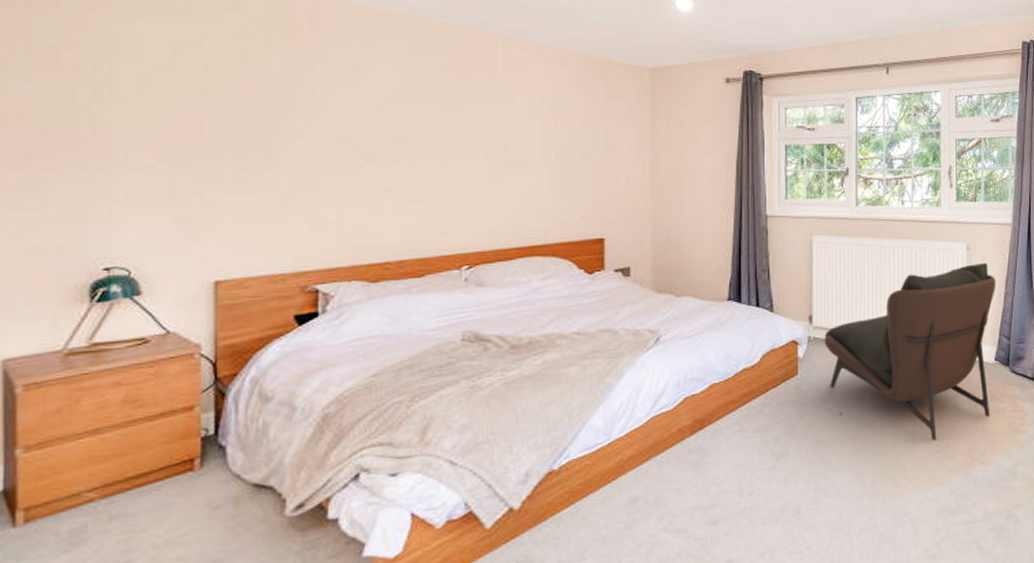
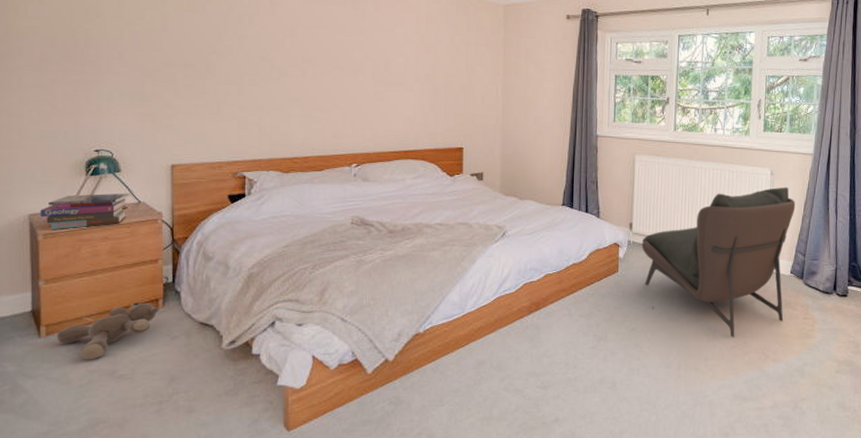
books: none [20,321,156,379] -> present [40,193,131,231]
stuffed bear: none [40,464,195,551] -> present [56,302,159,360]

